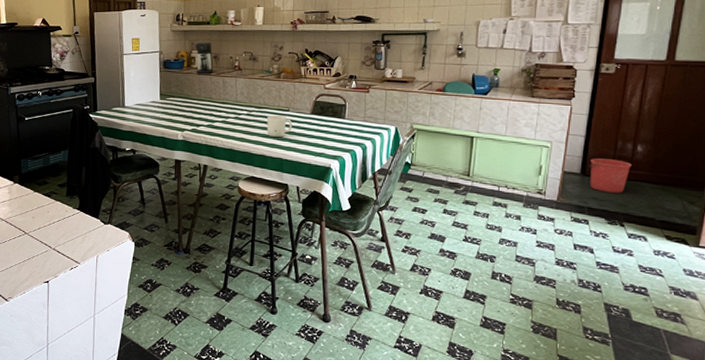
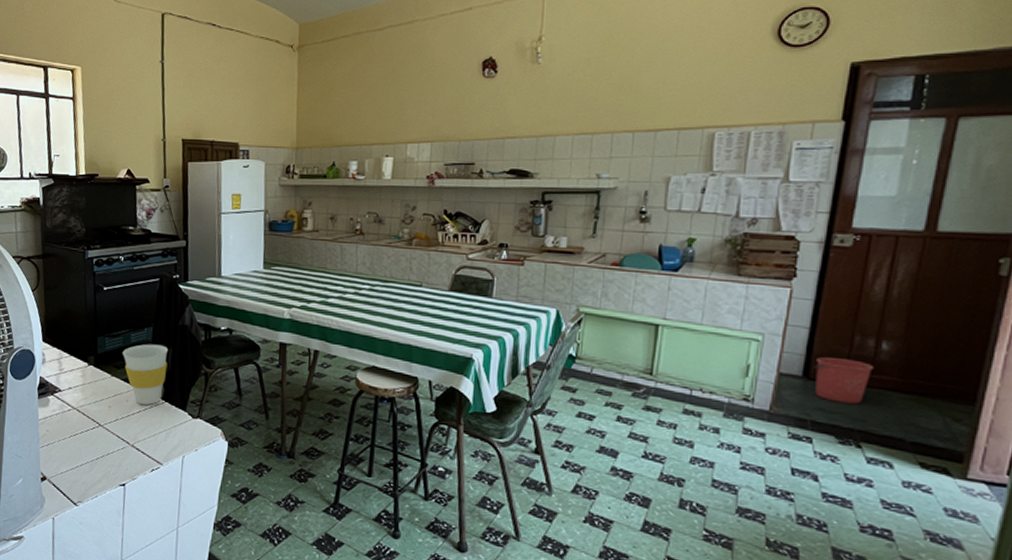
cup: none [42,164,82,215] -> present [122,344,169,406]
coffee maker: present [195,42,213,74] -> none [308,200,329,239]
mug: present [267,115,293,138] -> none [393,290,426,319]

